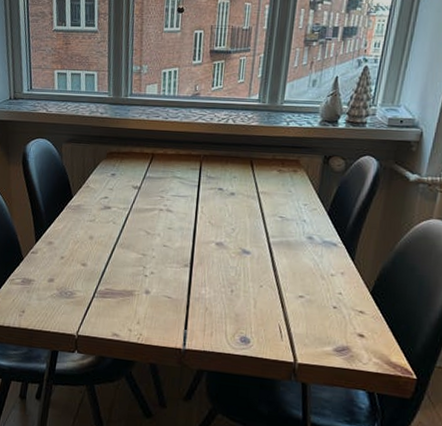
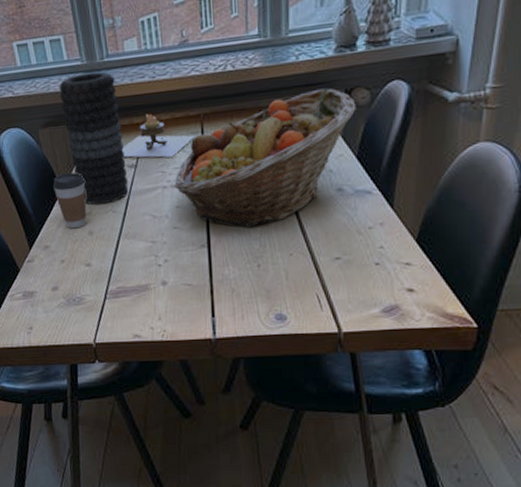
coffee cup: none [66,183,94,232] -> present [53,172,87,229]
vase: none [85,105,134,215] -> present [59,72,129,205]
candle: none [130,146,194,186] -> present [122,113,195,158]
fruit basket: none [169,152,333,257] -> present [174,88,358,228]

